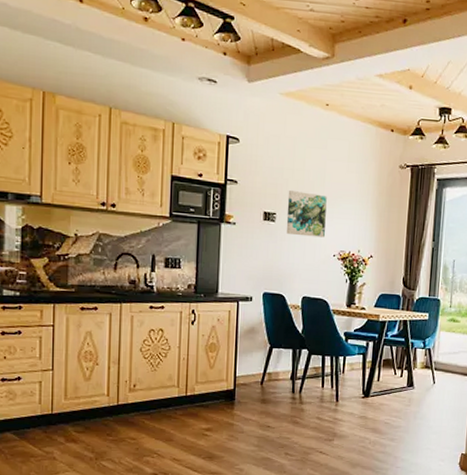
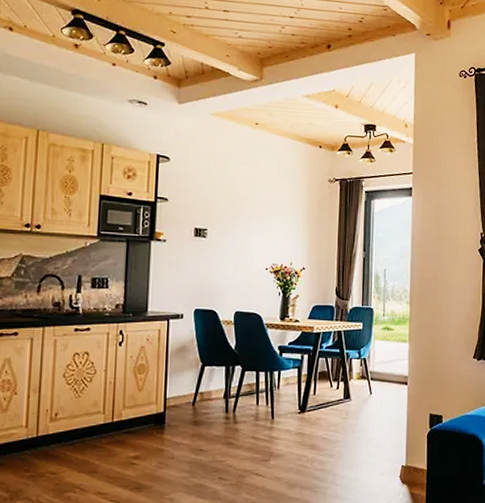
wall art: present [286,189,327,238] -> none [217,205,258,252]

